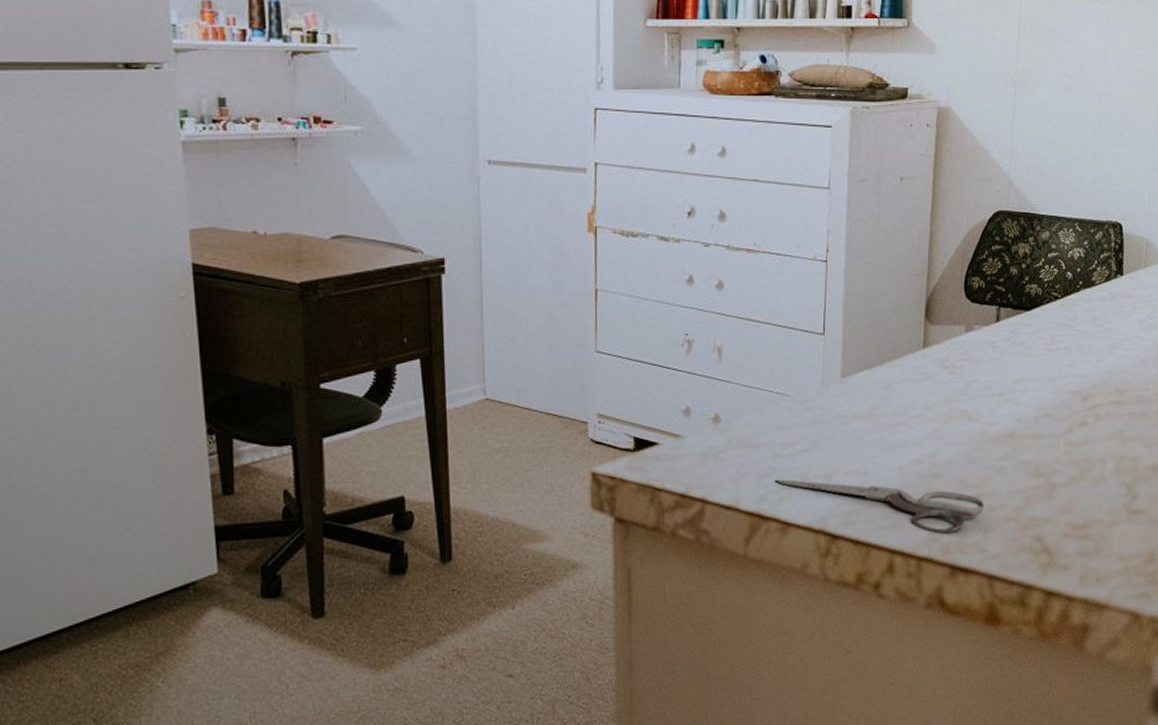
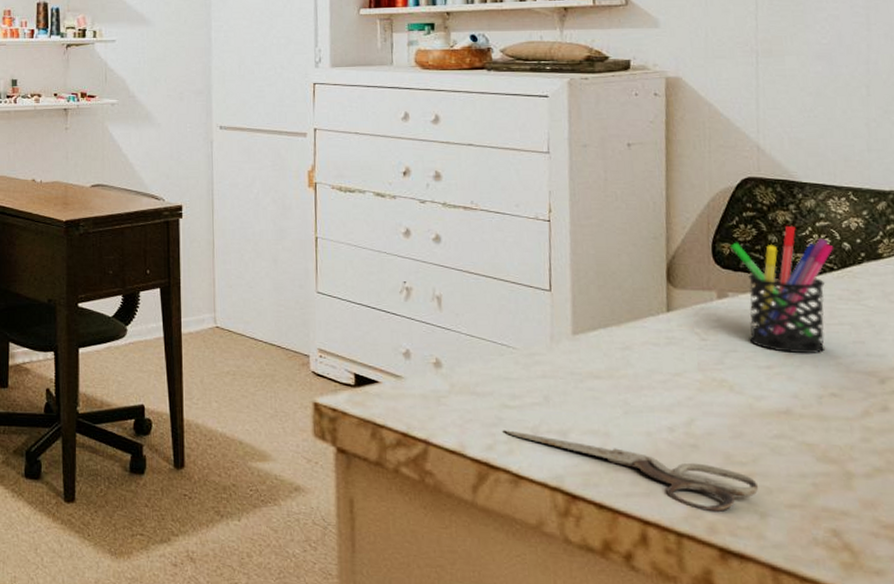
pen holder: none [978,257,1060,380] -> present [729,225,834,354]

